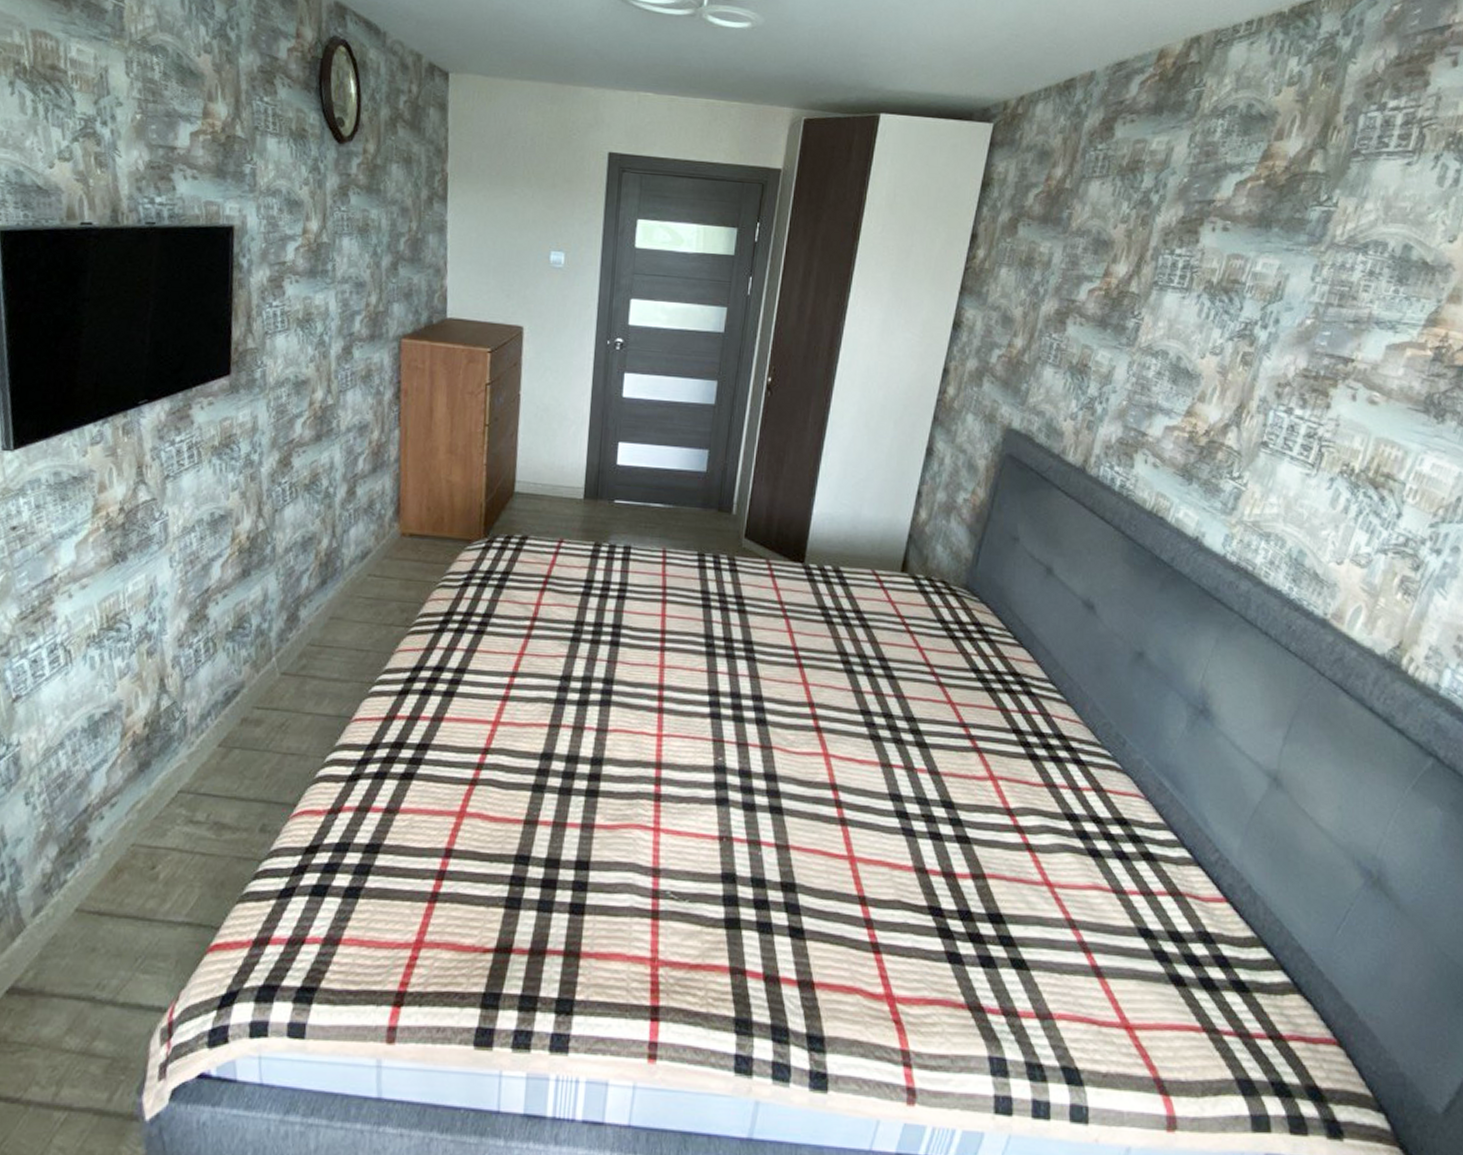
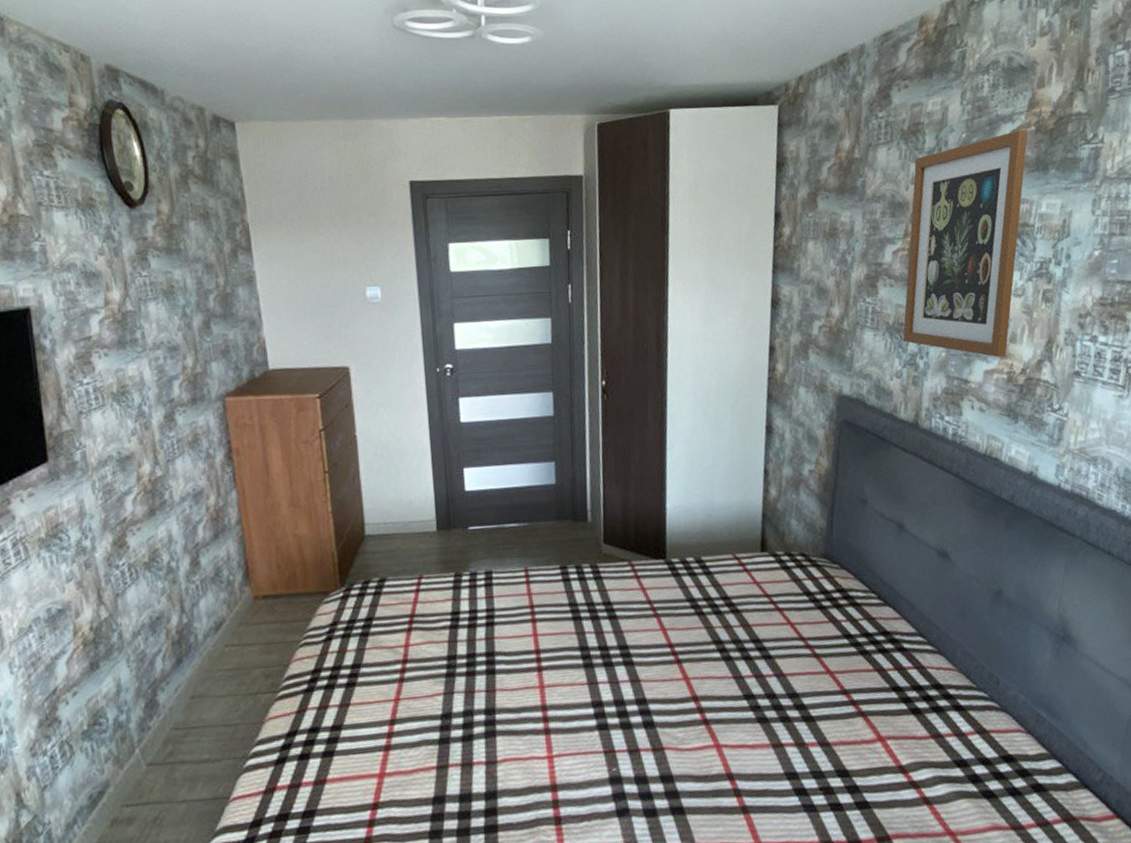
wall art: none [1083,181,1256,415] -> present [902,129,1028,358]

